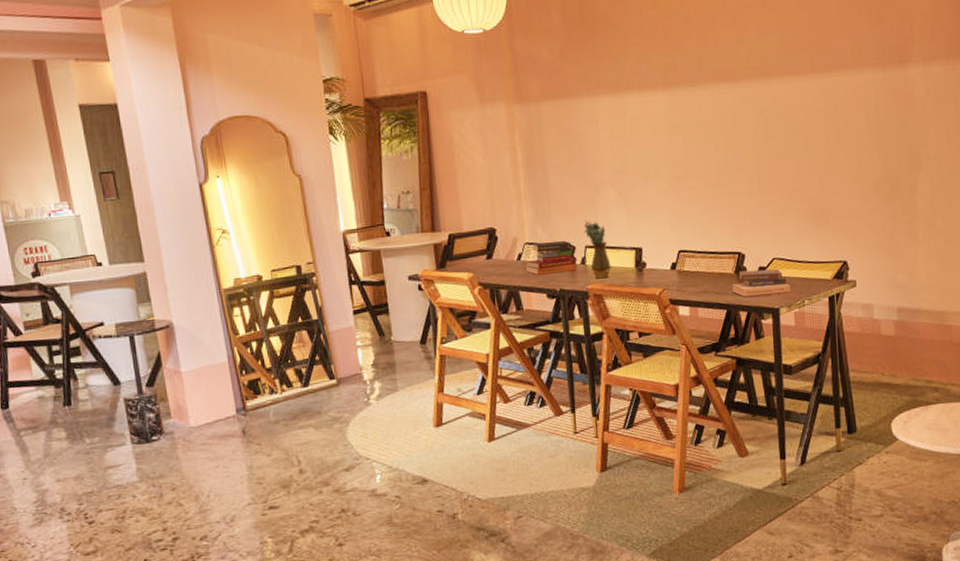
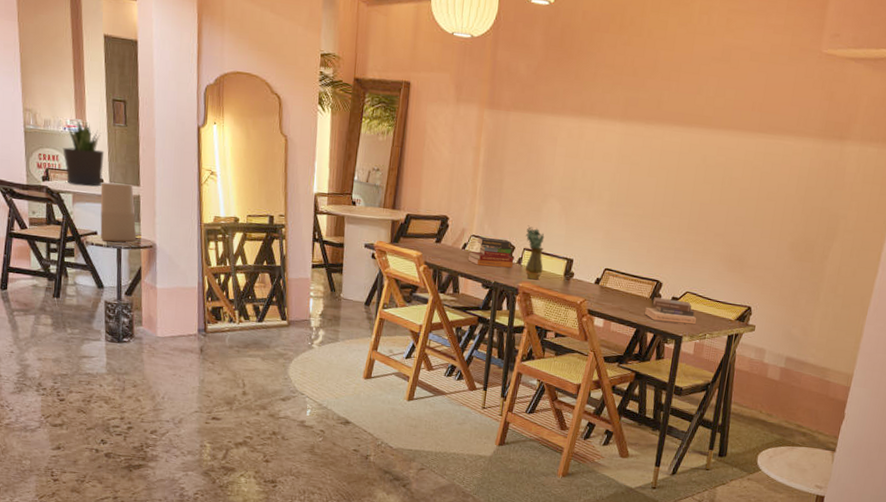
planter: none [50,202,101,276] -> present [62,119,105,187]
vase: none [99,262,150,331] -> present [100,182,137,243]

